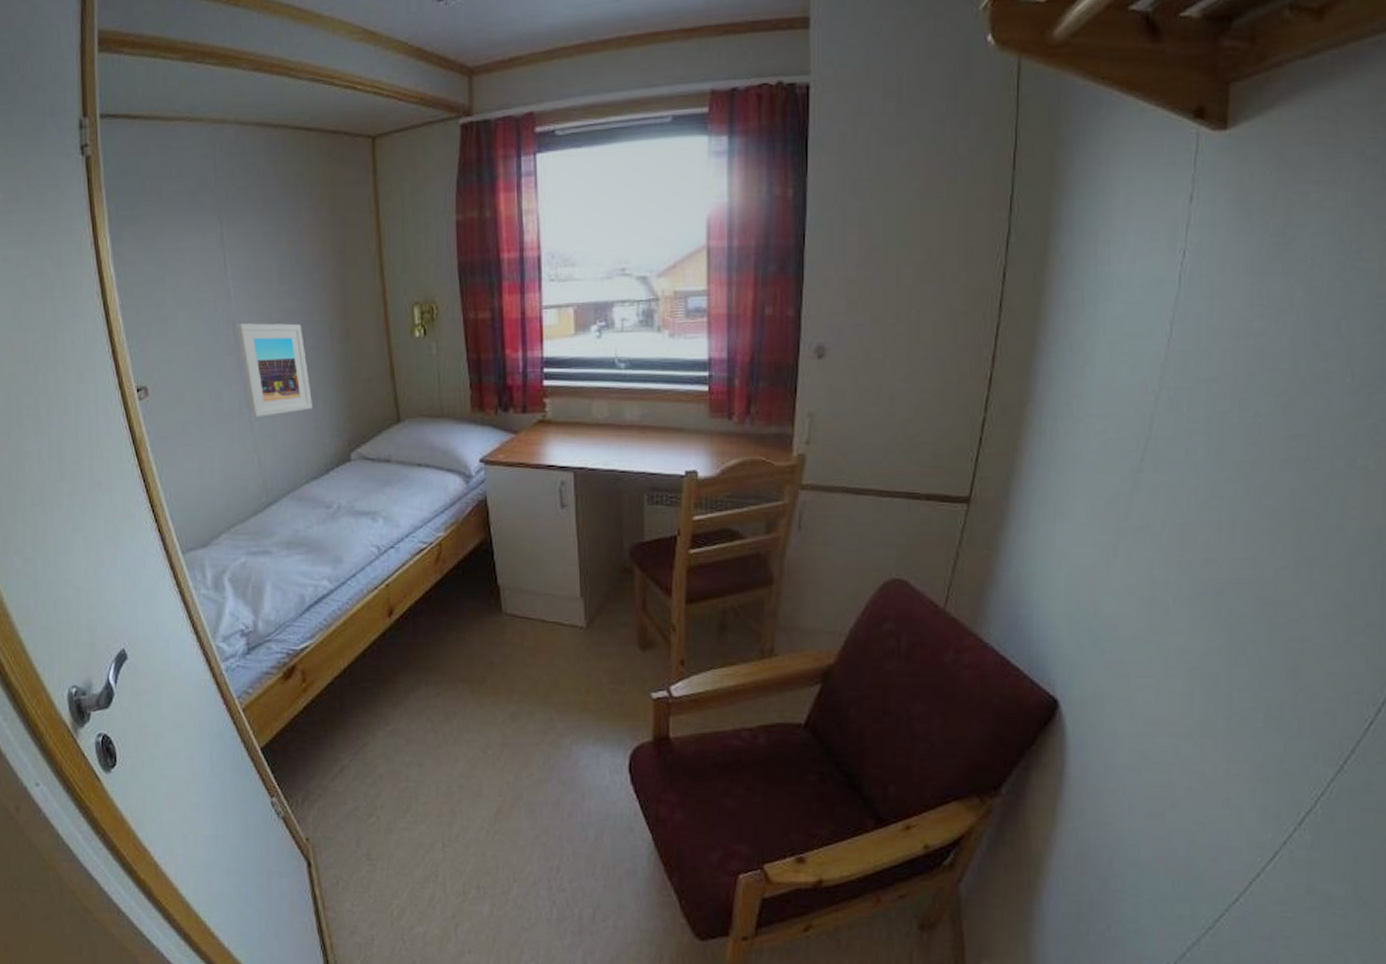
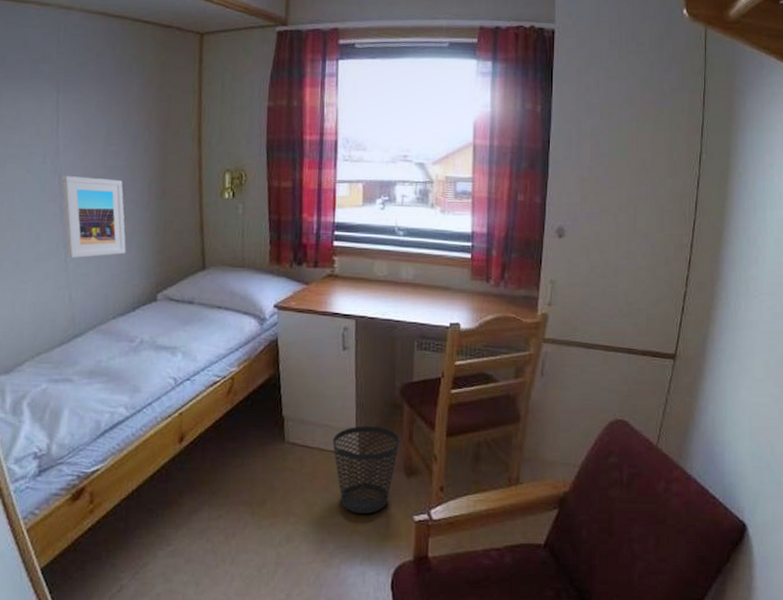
wastebasket: none [555,593,631,690] -> present [332,425,400,513]

